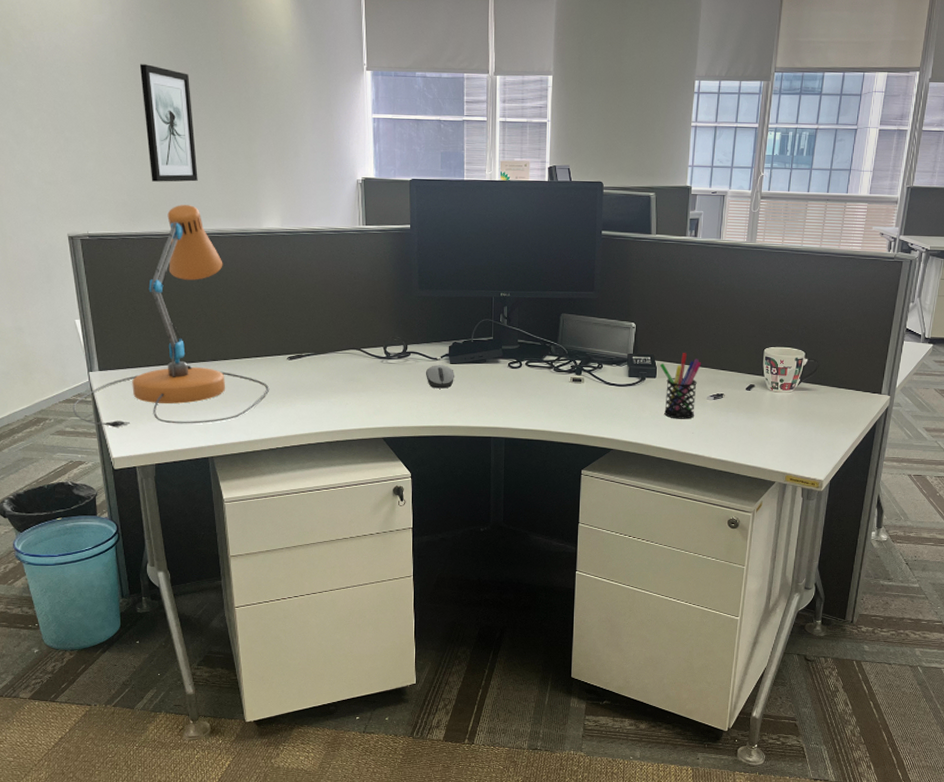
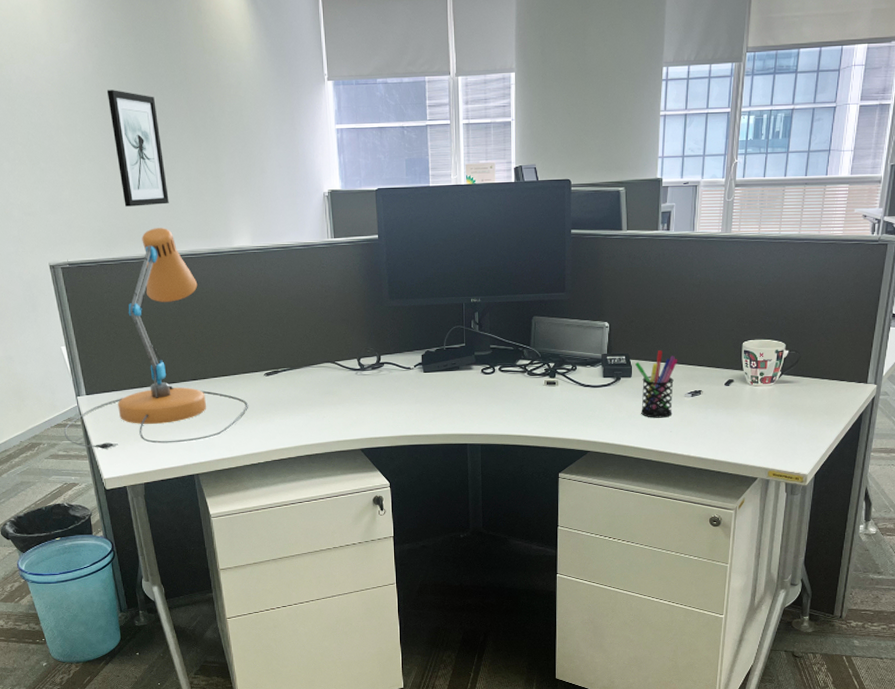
computer mouse: present [426,365,455,389] -> none [400,374,429,398]

